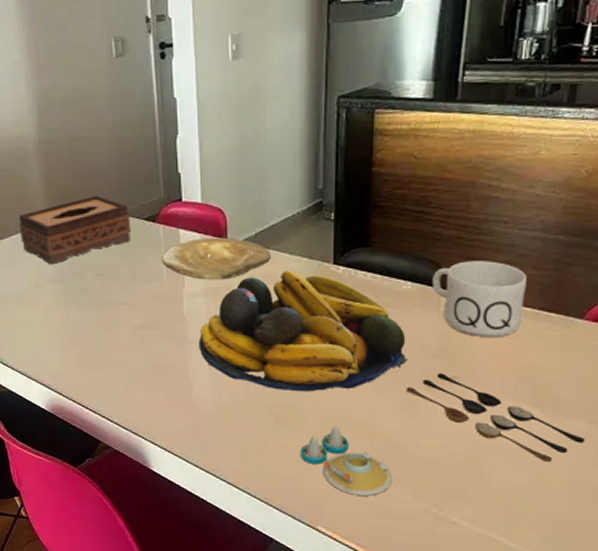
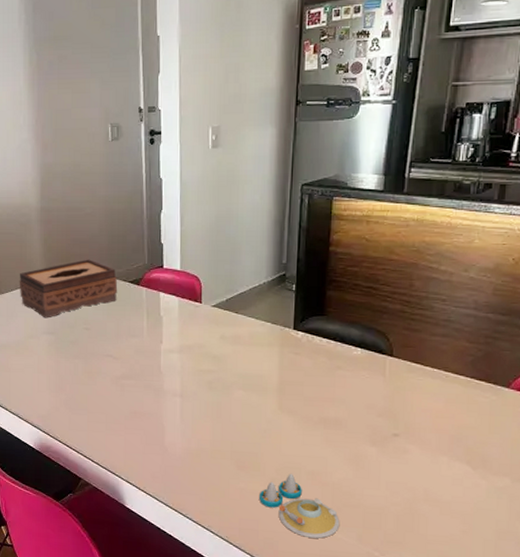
plate: present [161,237,272,280] -> none [142,301,240,339]
fruit bowl: present [199,269,407,392] -> none [173,332,356,442]
spoon: present [405,373,585,463] -> none [353,430,510,515]
mug: present [431,261,527,338] -> none [378,332,461,401]

